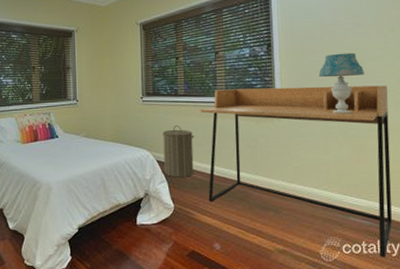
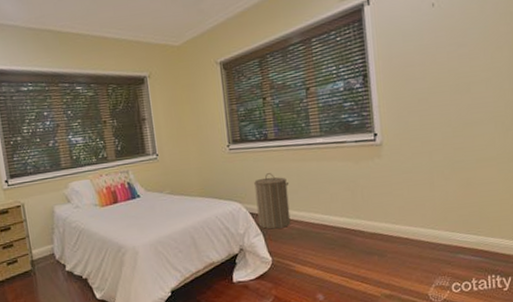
desk: present [200,85,392,258] -> none [293,110,503,293]
table lamp: present [318,52,365,114] -> none [420,77,471,146]

